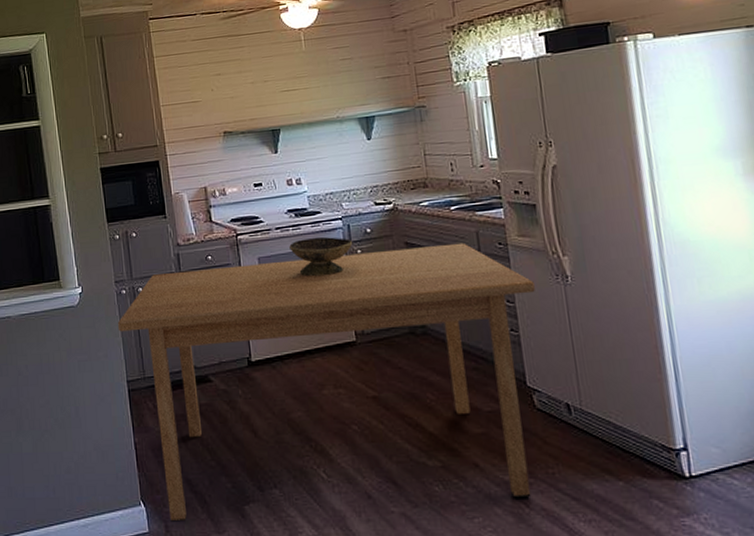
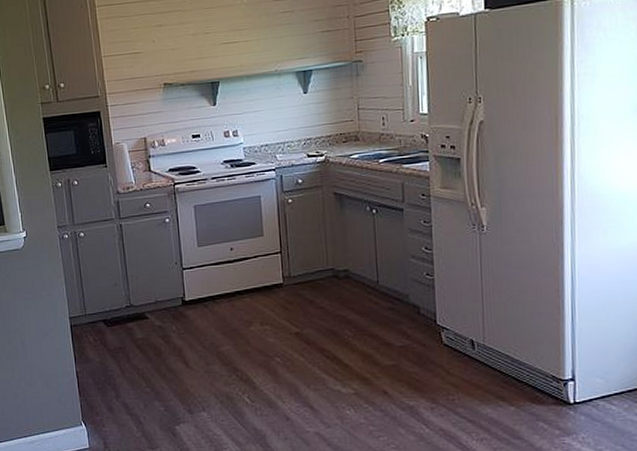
table: present [117,242,535,522] -> none [60,193,452,439]
decorative bowl: present [289,236,353,277] -> none [224,186,285,224]

